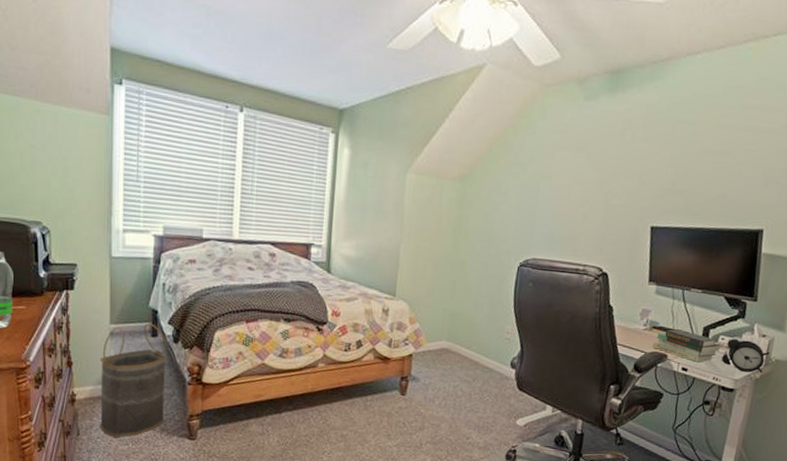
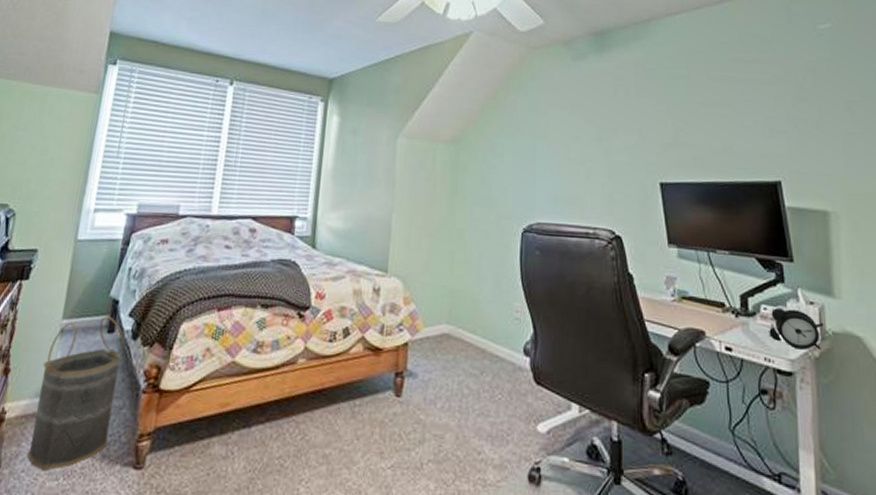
books: present [652,328,720,363] -> none [686,298,764,339]

